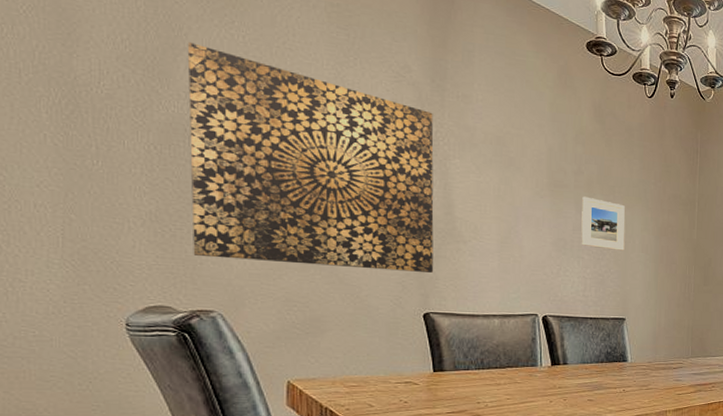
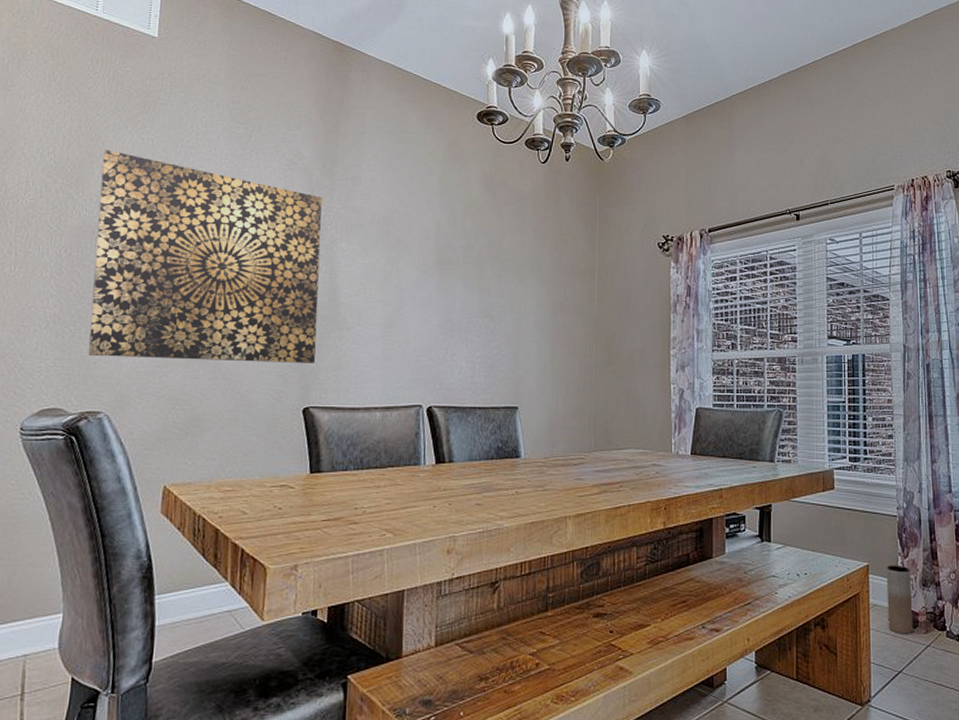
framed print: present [581,196,626,251] -> none [469,272,518,330]

